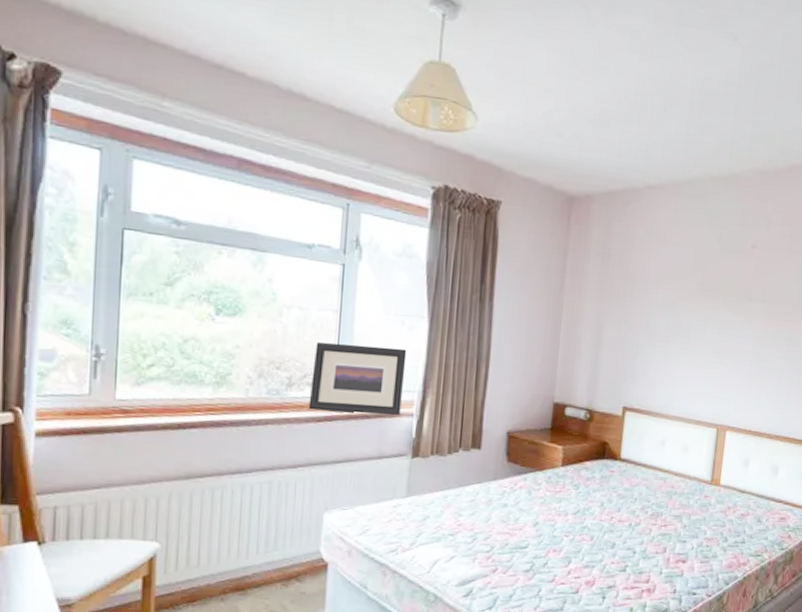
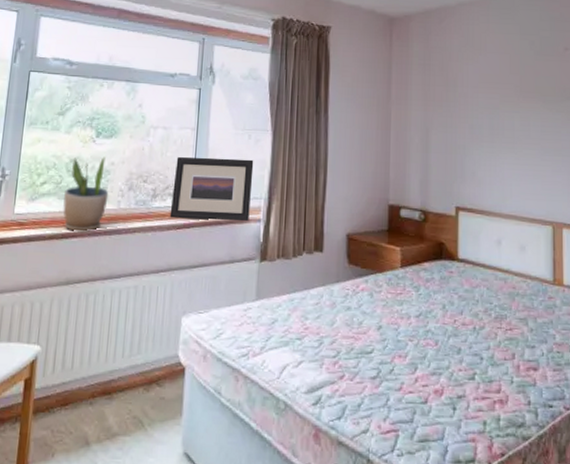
potted plant: none [177,337,234,422] -> present [63,156,109,232]

